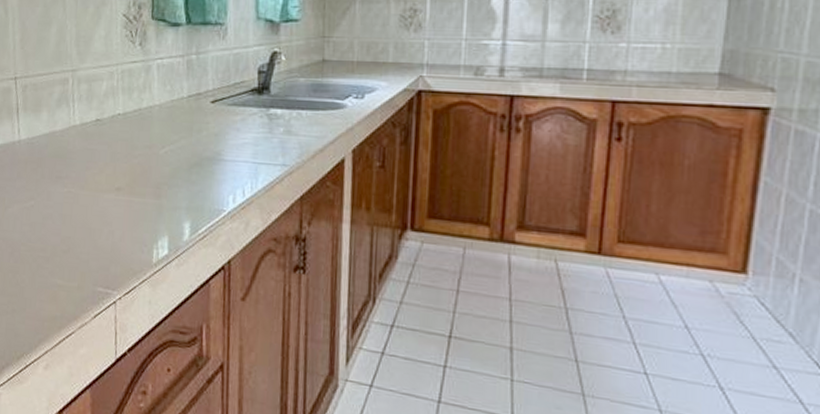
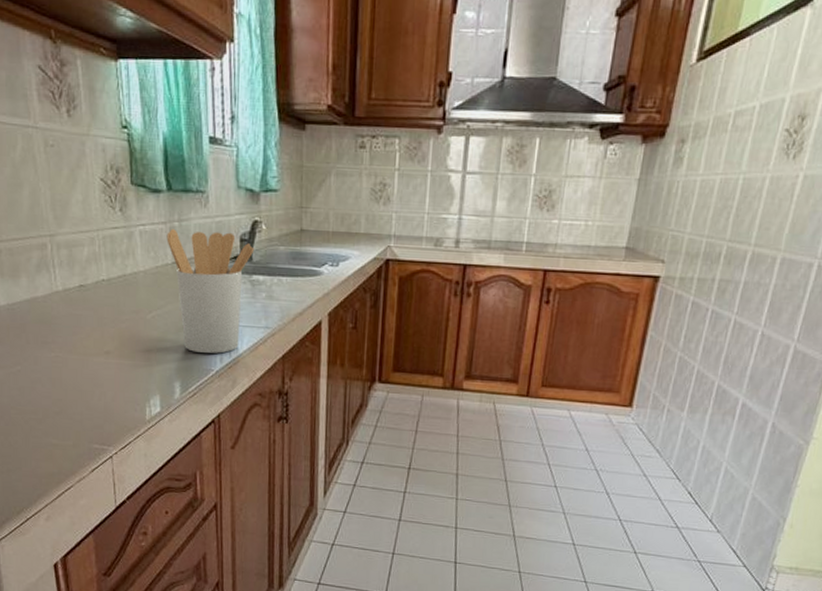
utensil holder: none [183,62,273,193] -> present [166,229,255,354]

